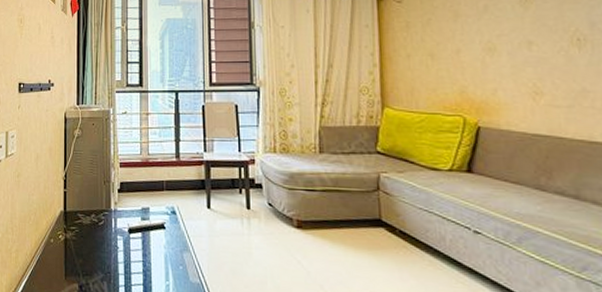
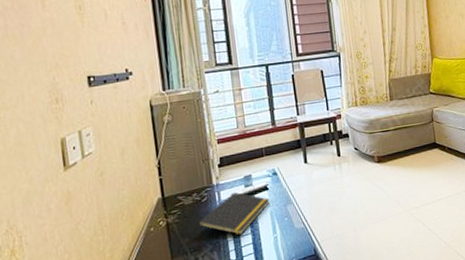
notepad: none [93,222,166,272] -> present [198,192,270,237]

